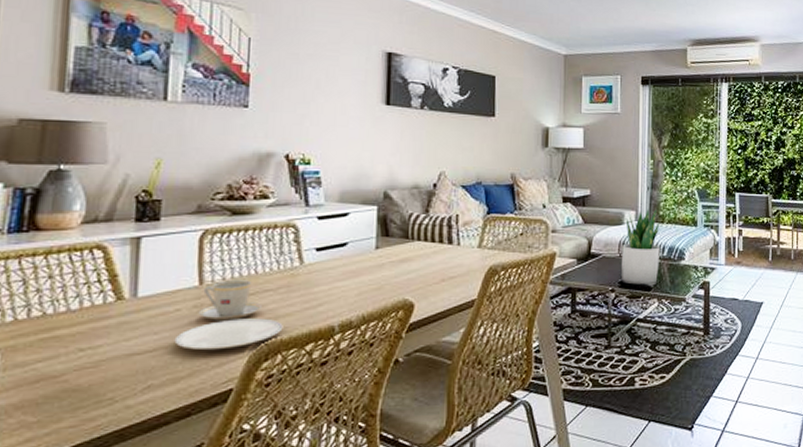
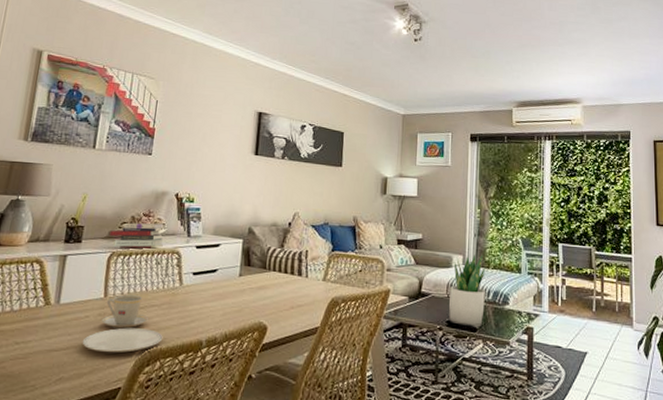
books: none [199,191,274,224] -> present [110,222,163,249]

